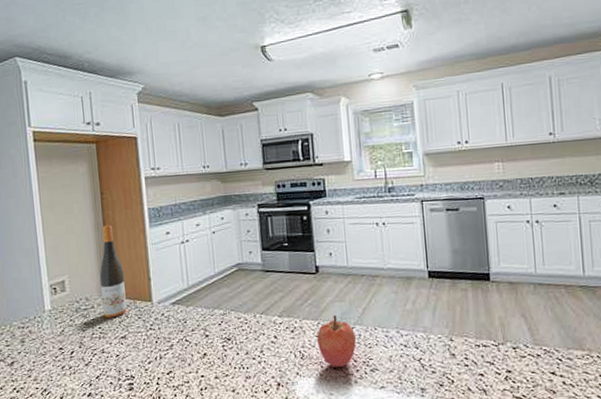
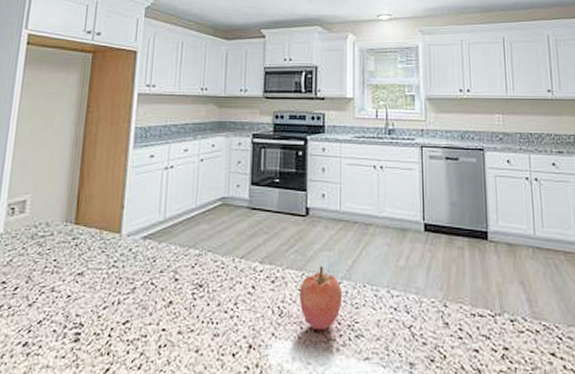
wine bottle: present [99,225,127,318] -> none [62,141,95,249]

